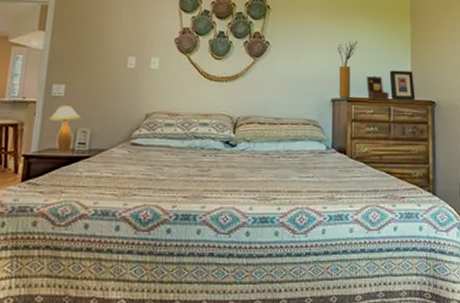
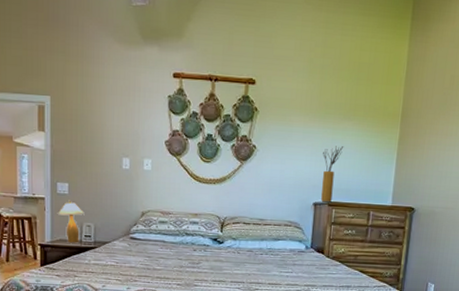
wooden box: present [366,75,389,101] -> none [348,181,370,206]
picture frame: present [389,70,415,101] -> none [371,176,396,207]

